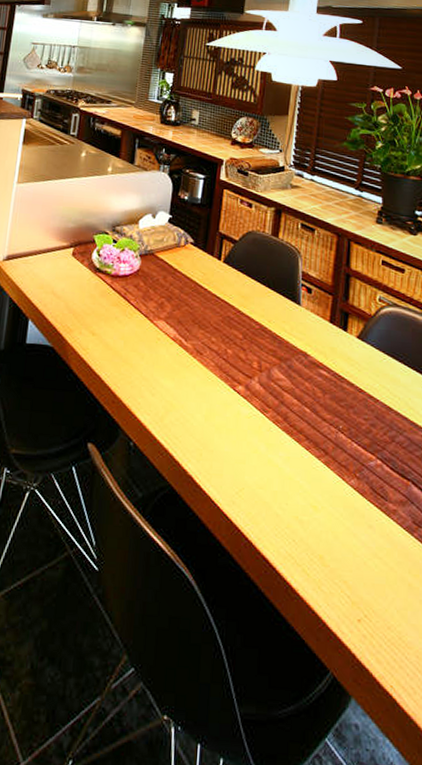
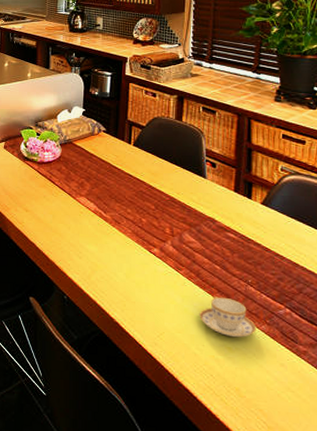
teacup: none [284,444,345,495] -> present [199,296,256,338]

